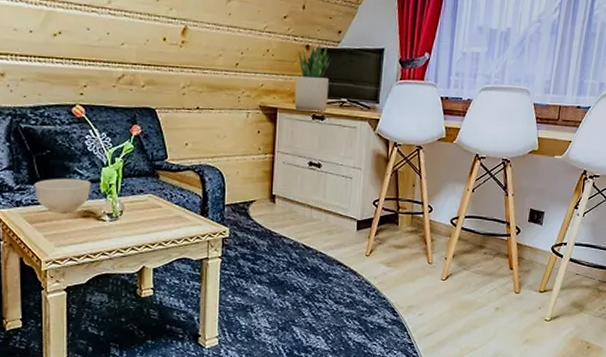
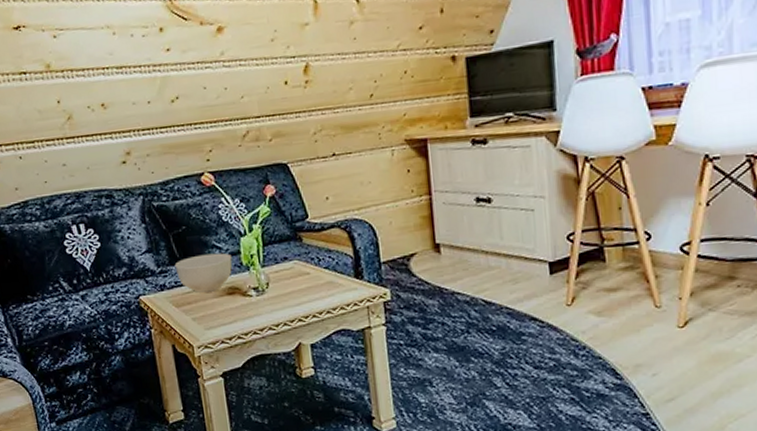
planter: present [294,43,331,112] -> none [443,50,489,138]

